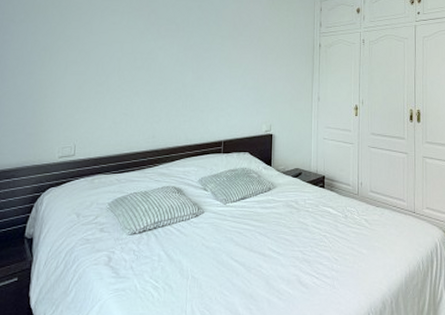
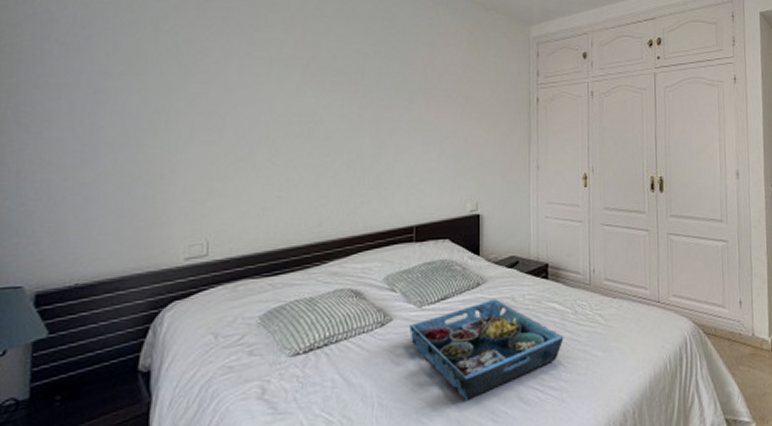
serving tray: none [217,201,336,280] -> present [409,299,564,400]

